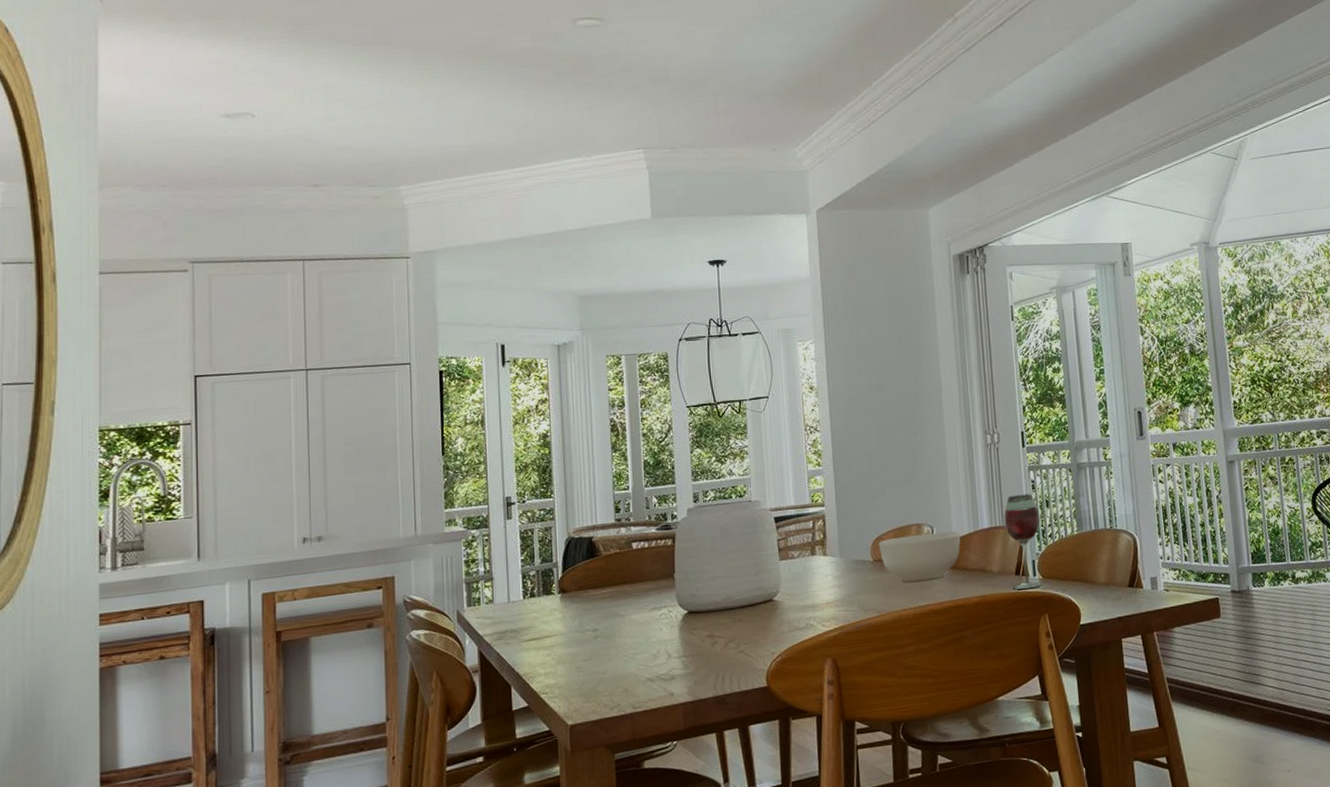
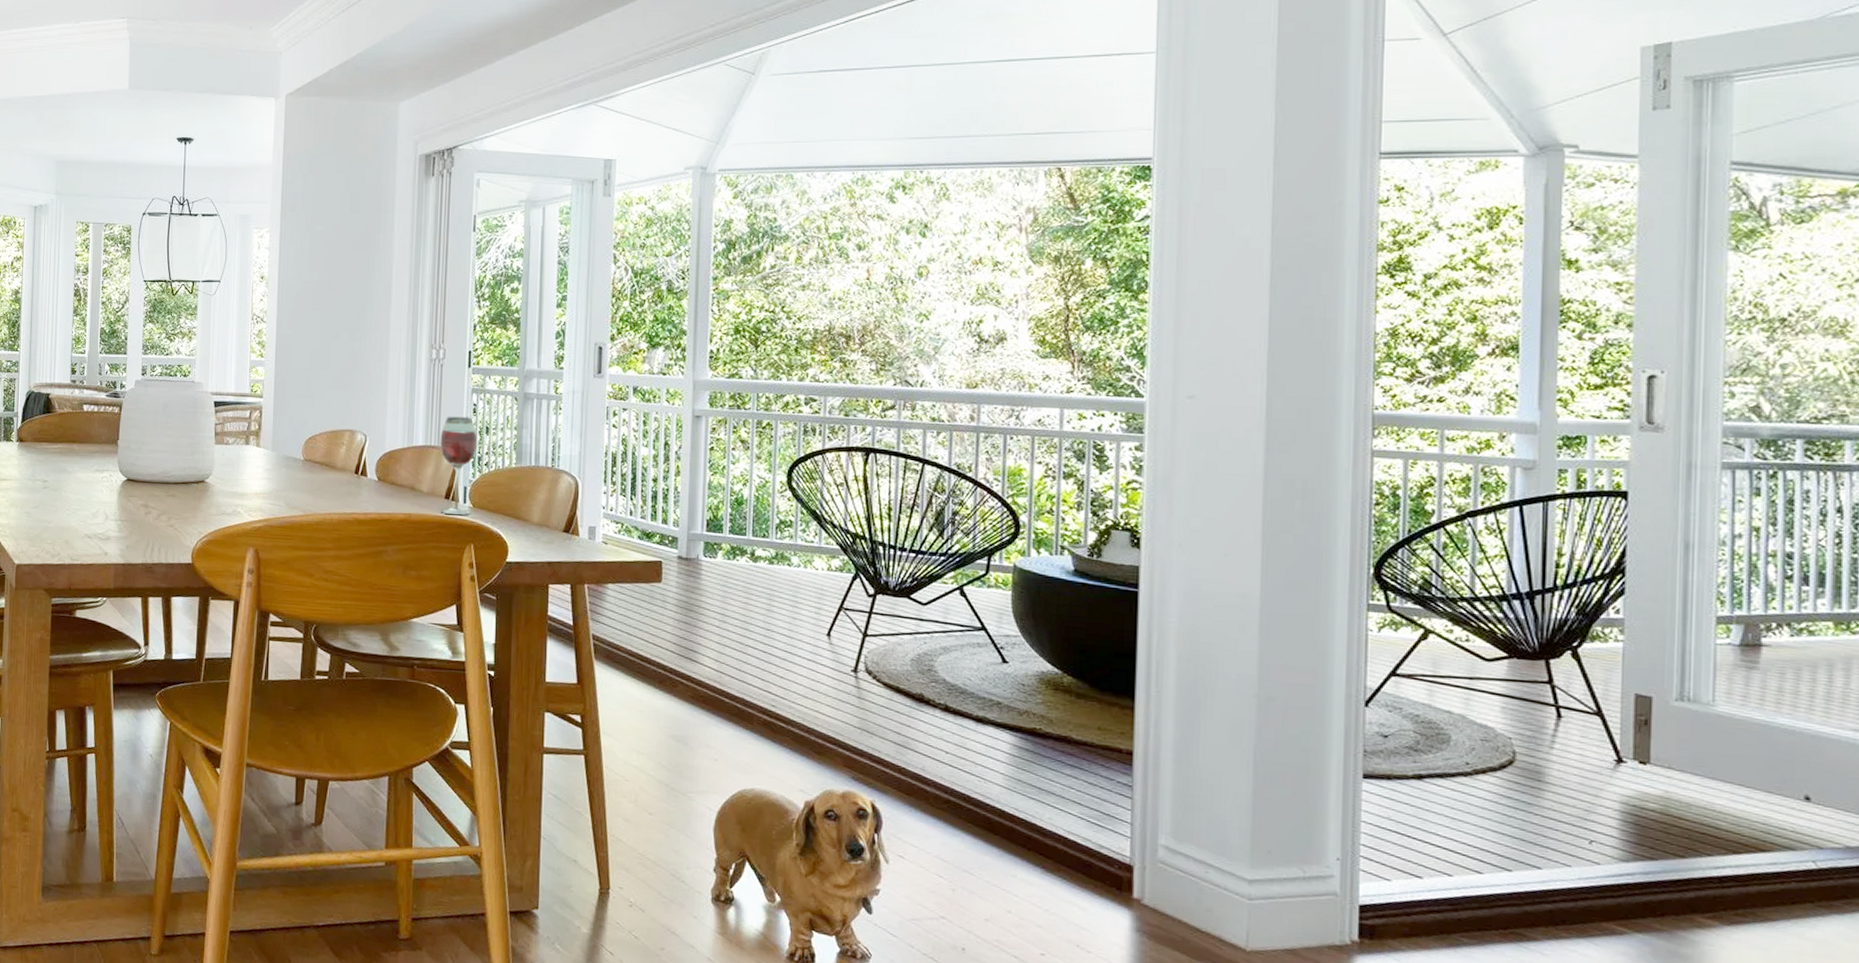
bowl: present [878,531,961,583] -> none [310,440,394,490]

